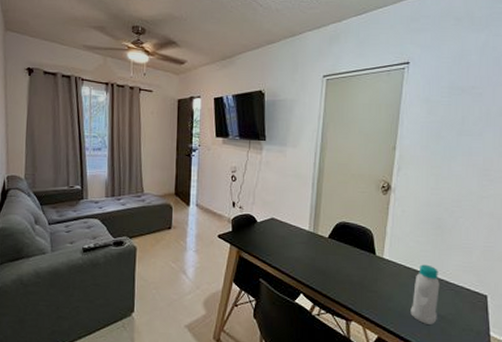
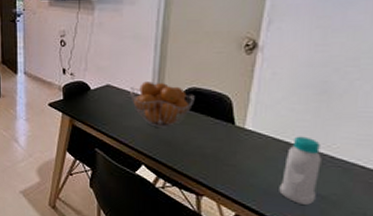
fruit basket: none [291,216,344,259] -> present [130,82,195,129]

